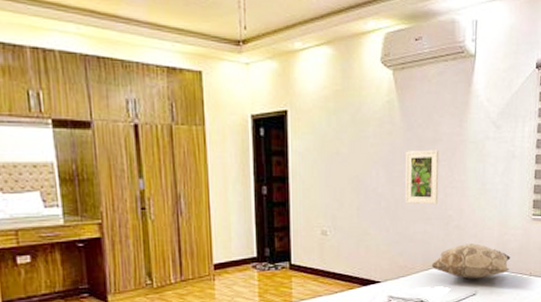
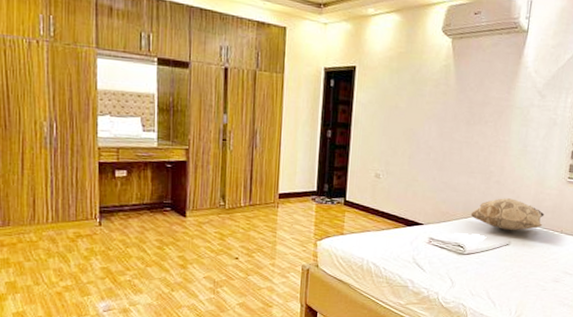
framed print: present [406,150,440,205] -> none [453,110,488,161]

